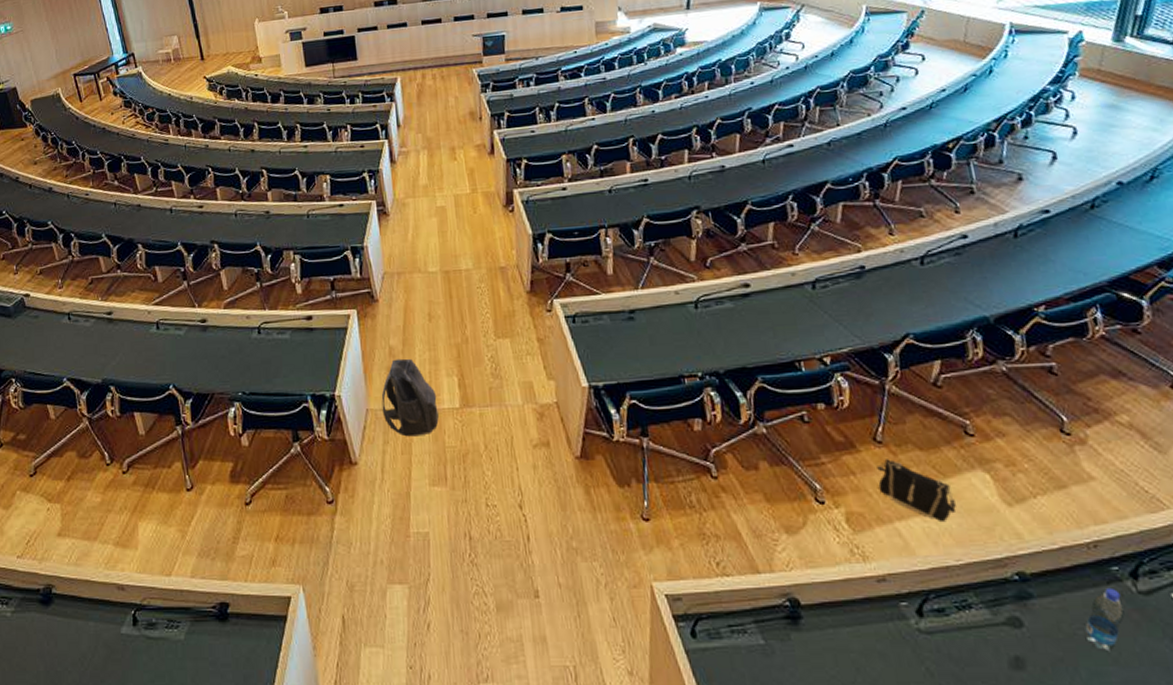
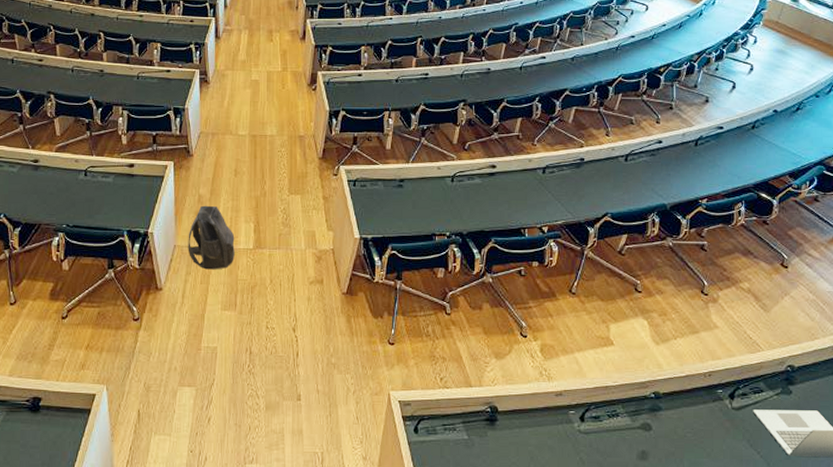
handbag: present [877,459,957,521] -> none [568,306,621,353]
bottle: present [1084,587,1125,650] -> none [691,404,720,448]

